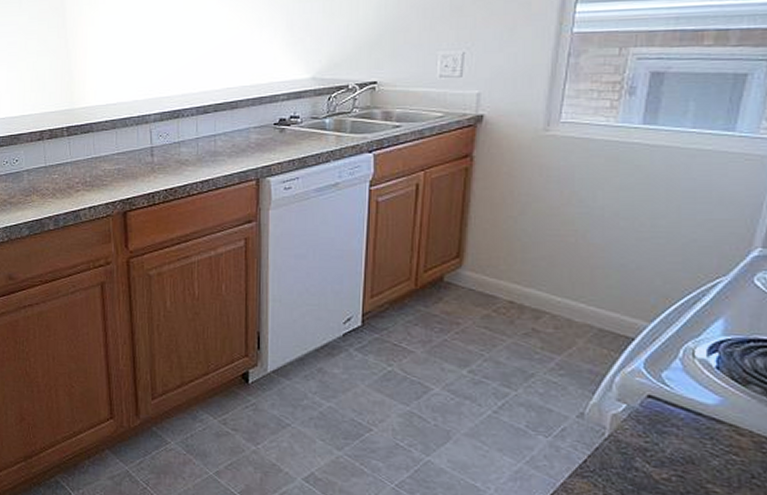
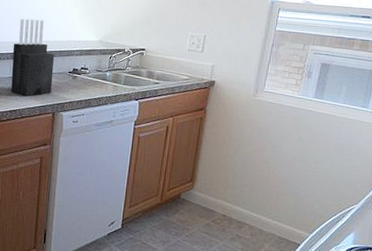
knife block: none [198,59,254,160] -> present [11,19,55,96]

